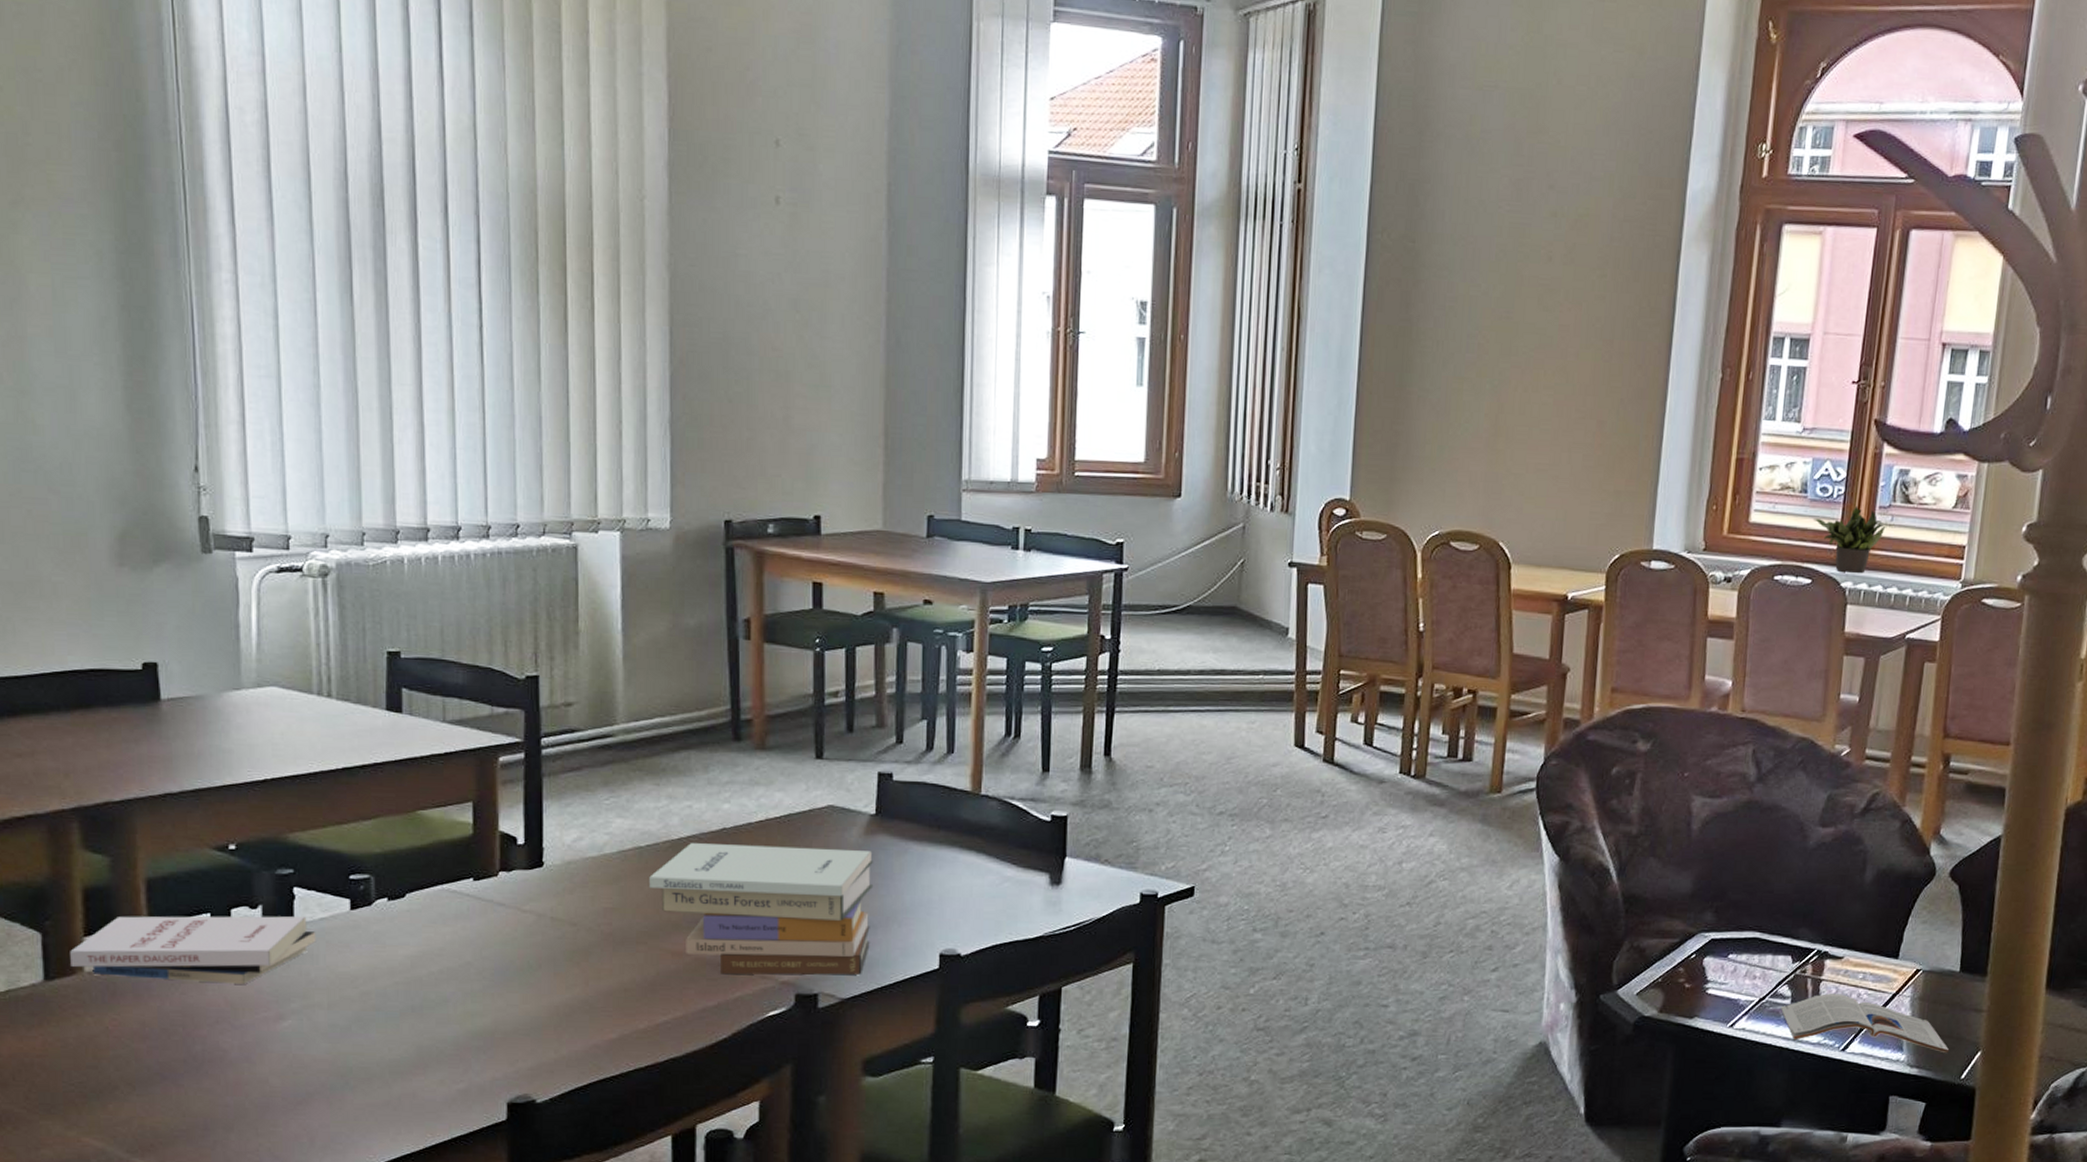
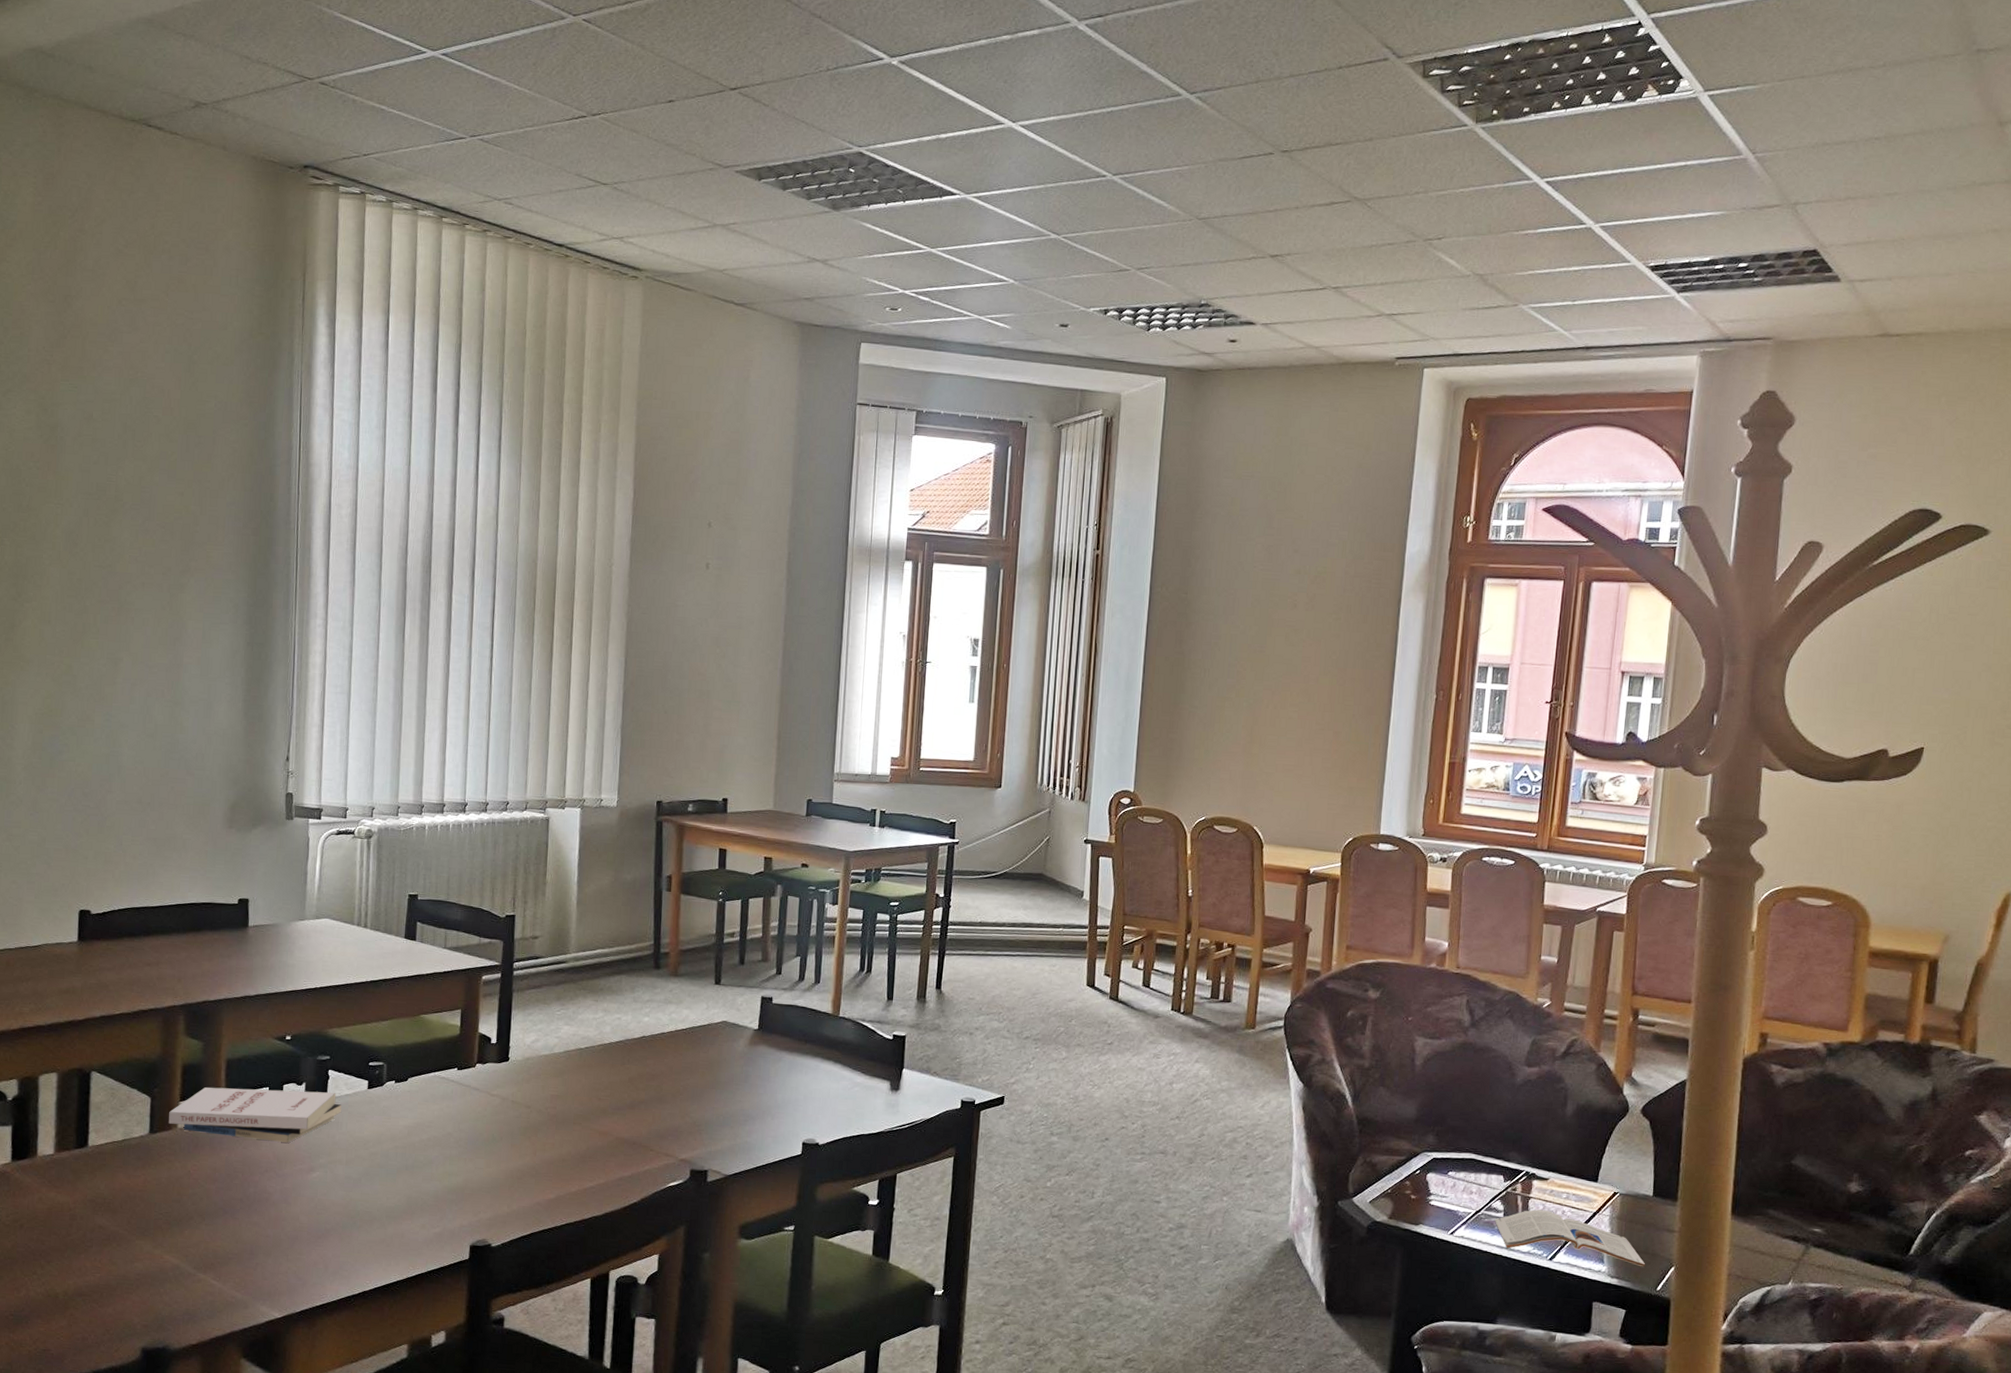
books: present [648,843,874,975] -> none [585,1047,755,1156]
potted plant: present [1814,505,1886,574] -> none [1515,801,1577,857]

